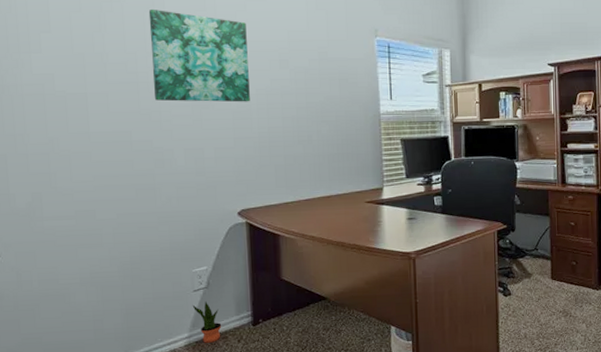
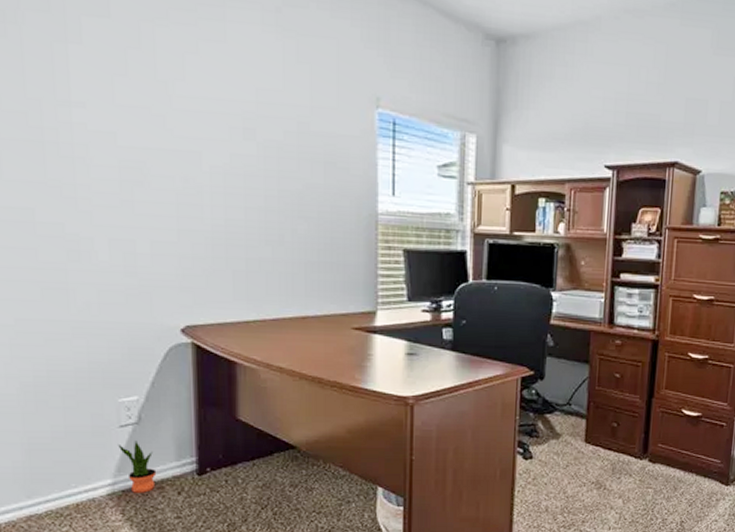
wall art: present [148,8,250,102] -> none [58,38,201,183]

